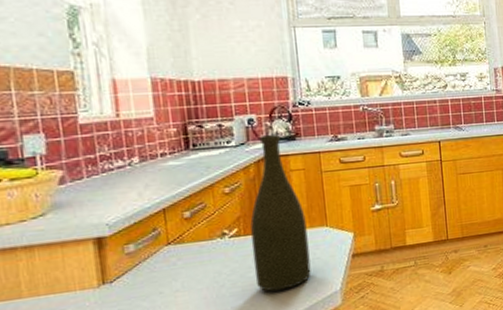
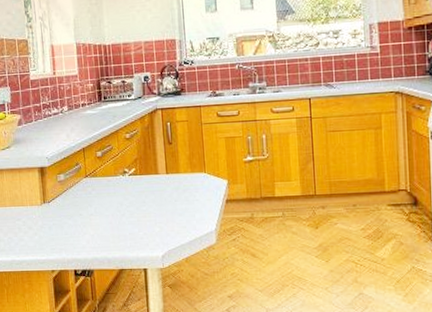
bottle: present [250,134,311,292] -> none [144,89,191,225]

